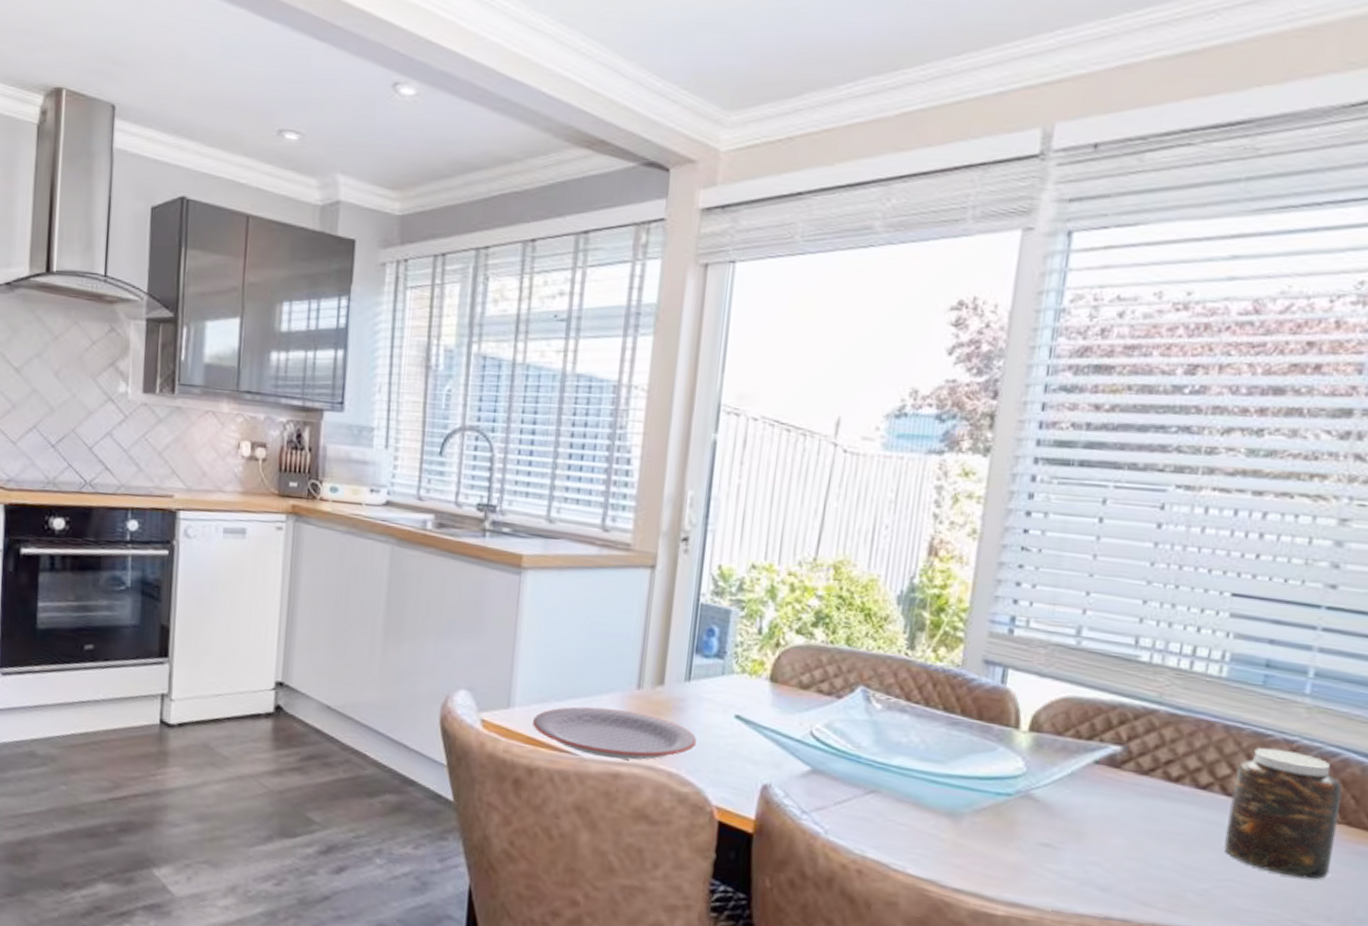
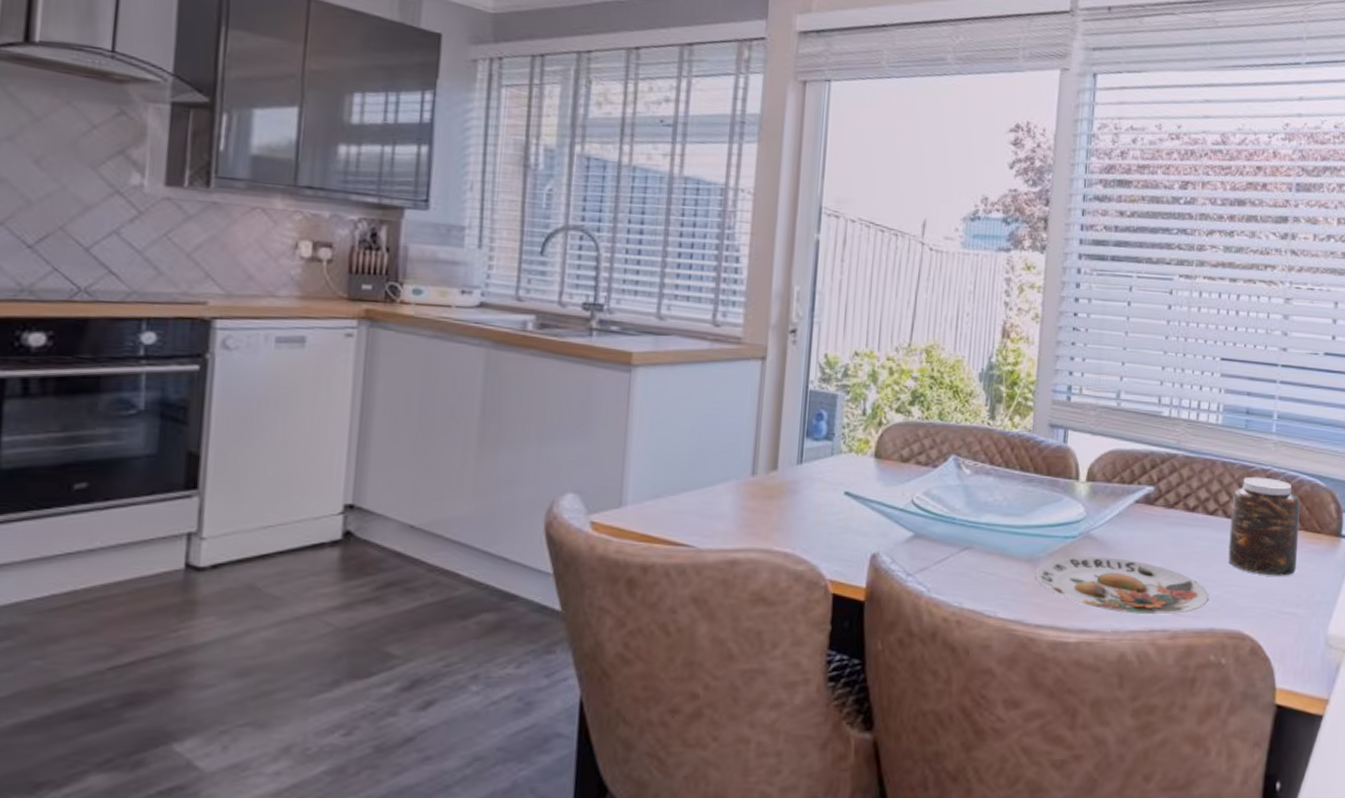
plate: present [533,706,697,760] -> none [646,497,810,547]
plate: none [955,817,1192,904] -> present [1035,557,1209,615]

